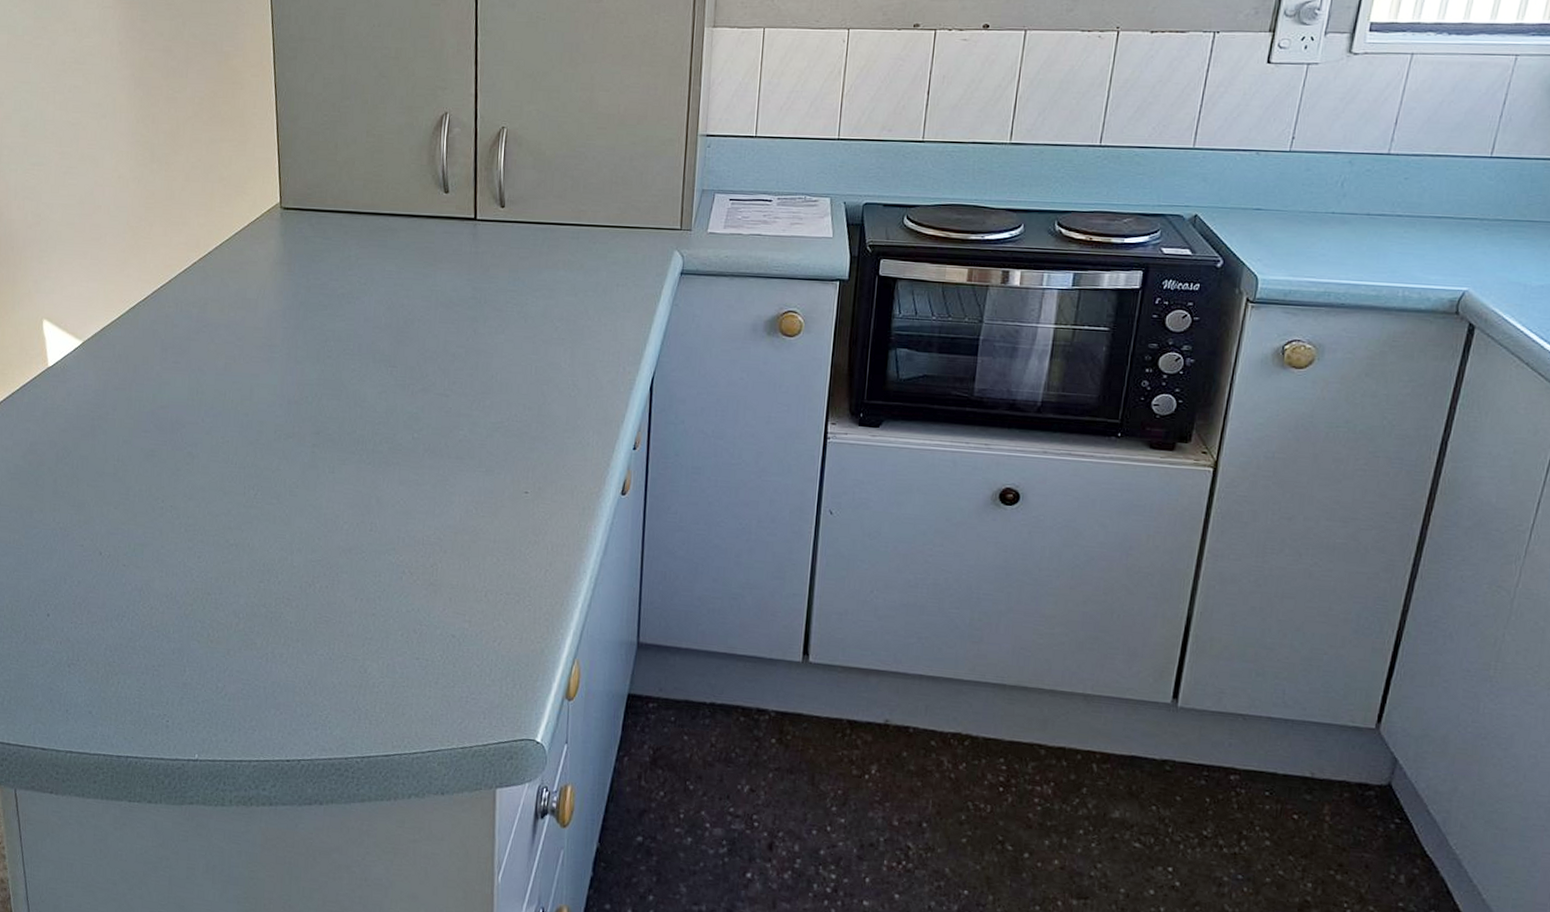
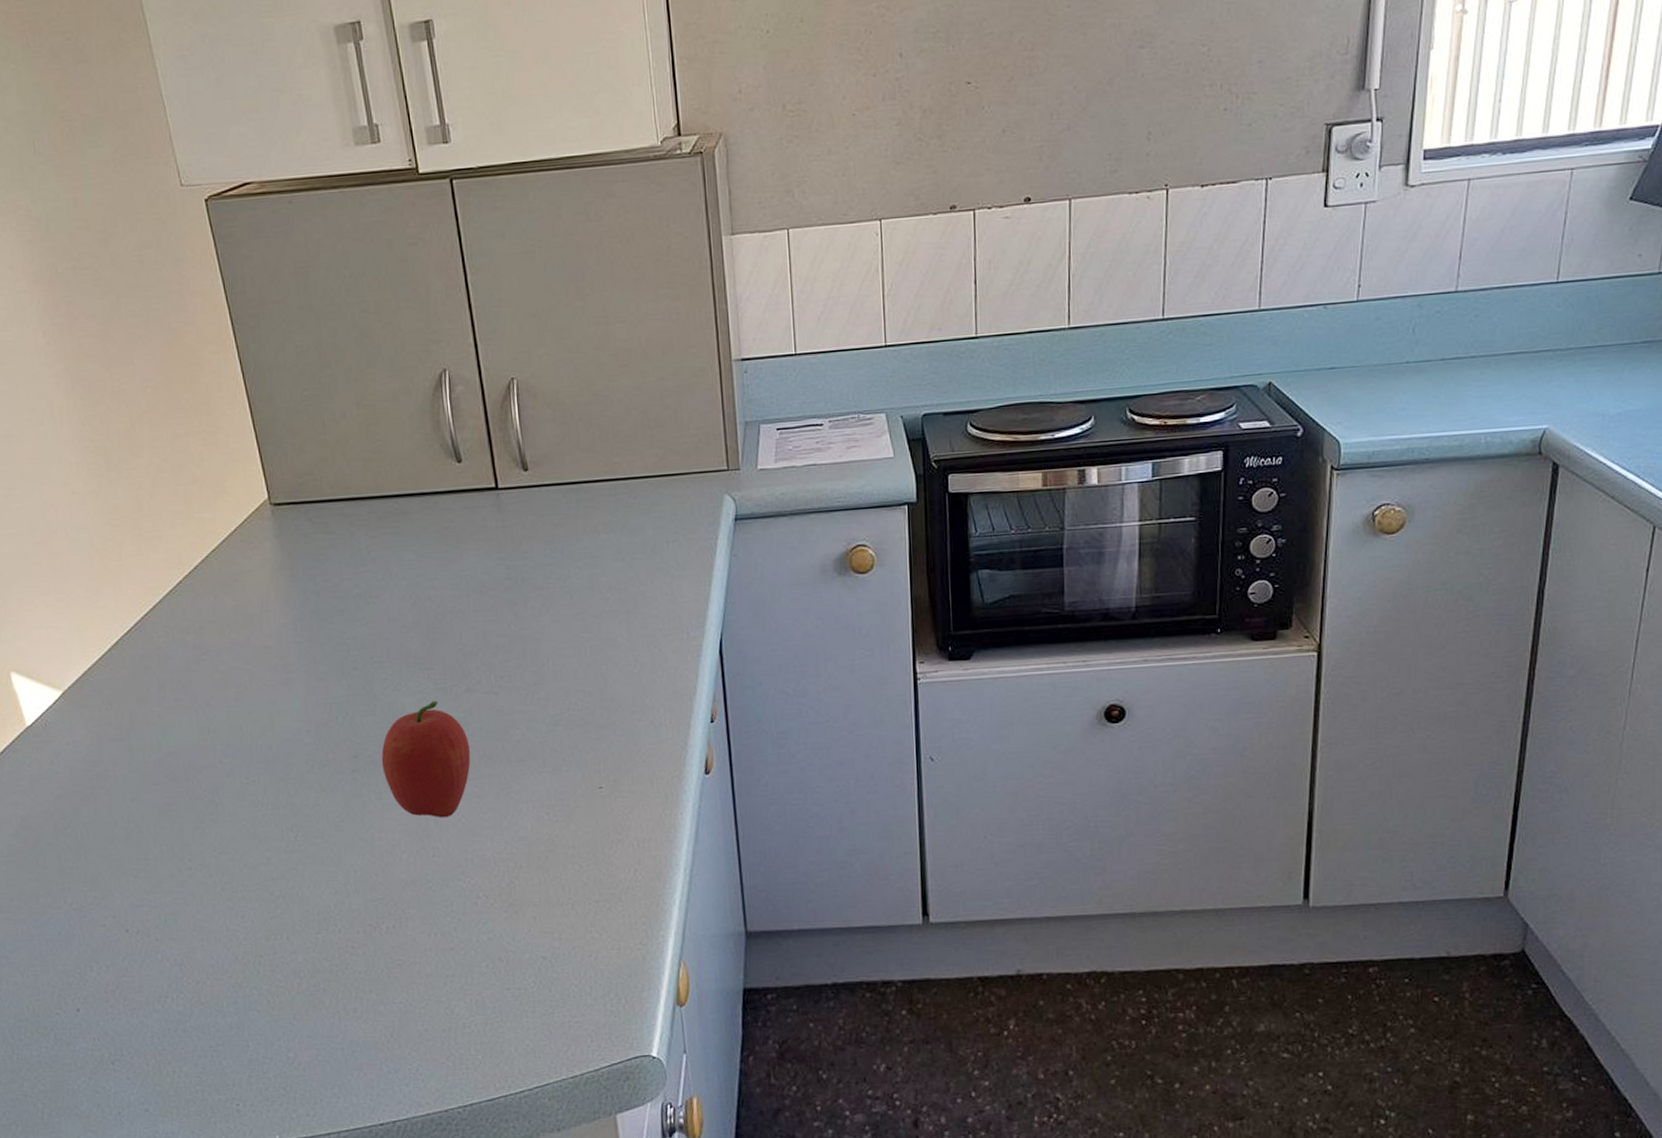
fruit: none [338,394,417,498] -> present [381,700,471,818]

